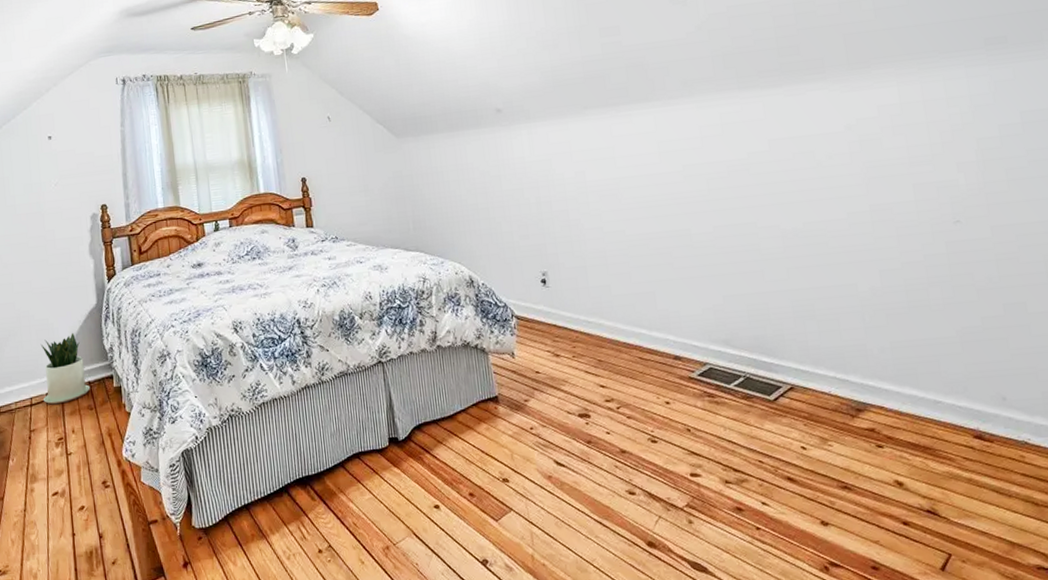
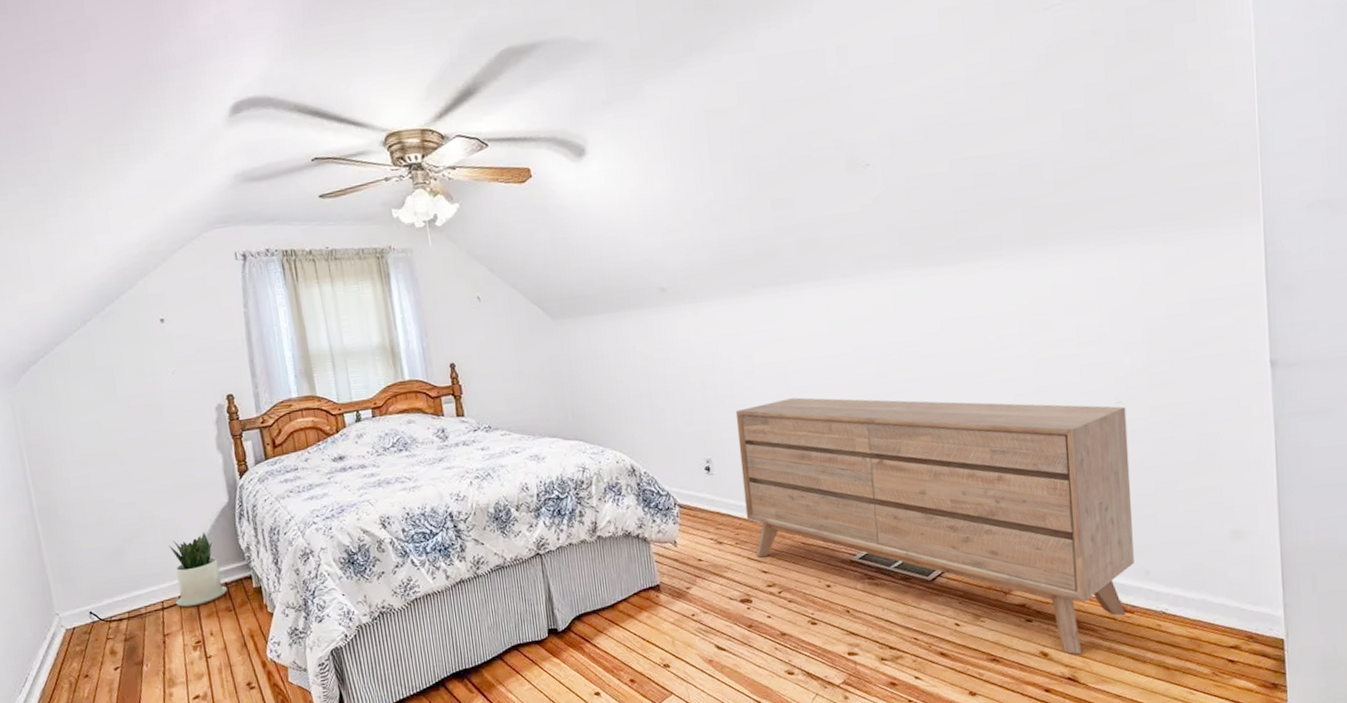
dresser: none [569,213,989,485] -> present [735,397,1134,655]

